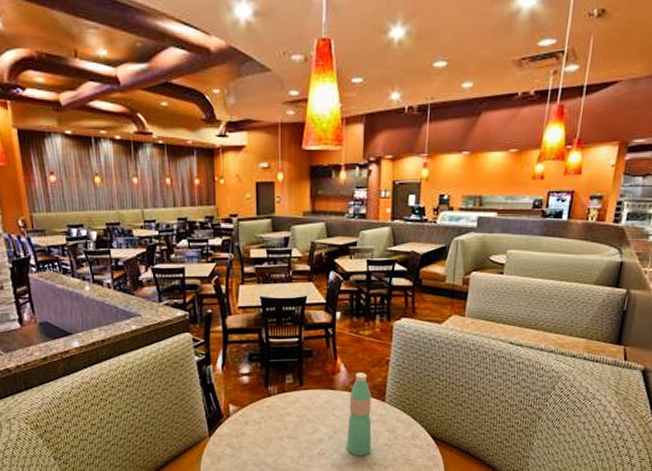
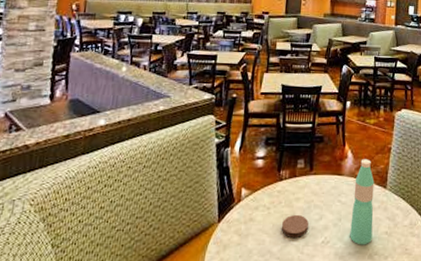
coaster: none [275,428,302,450] -> present [282,214,309,237]

